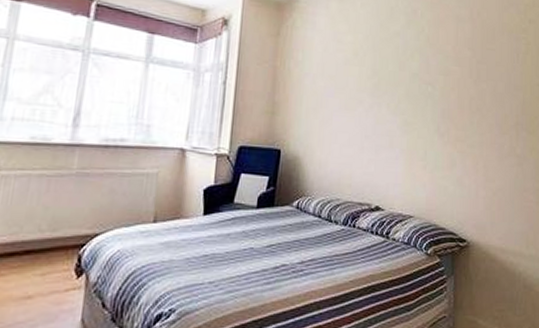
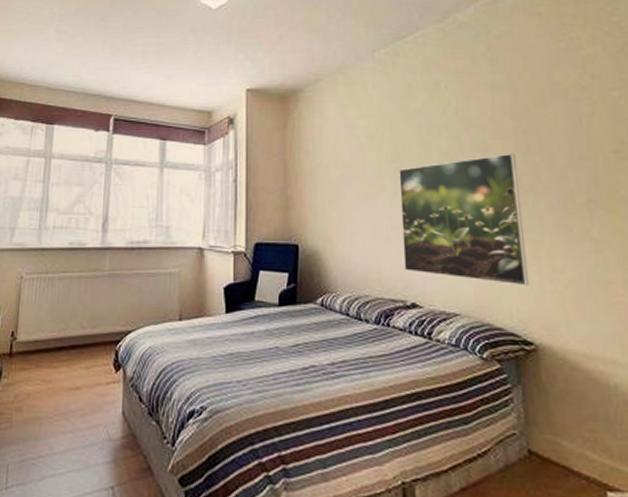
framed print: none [372,78,470,193] -> present [399,153,530,286]

